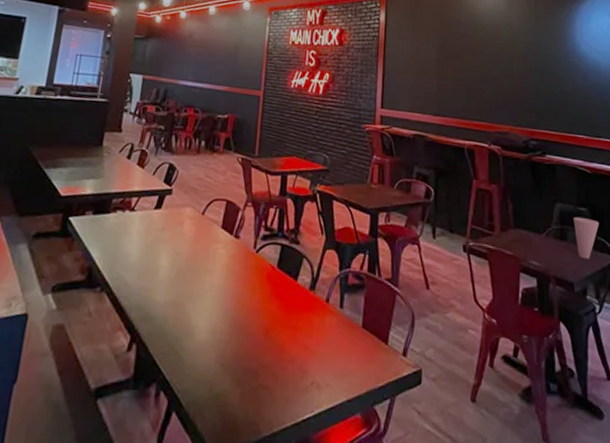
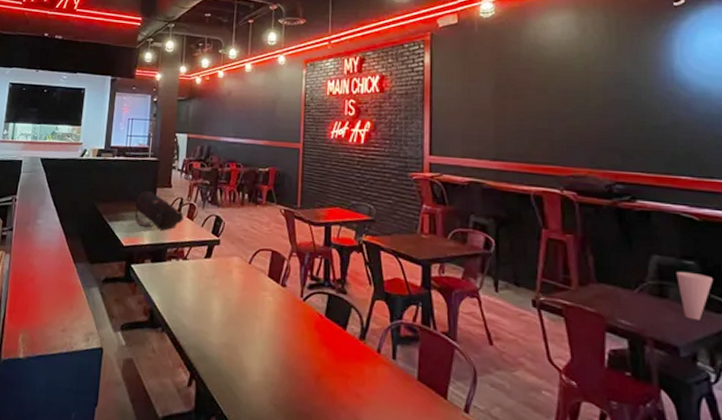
backpack: none [76,135,134,178] -> present [134,191,184,230]

